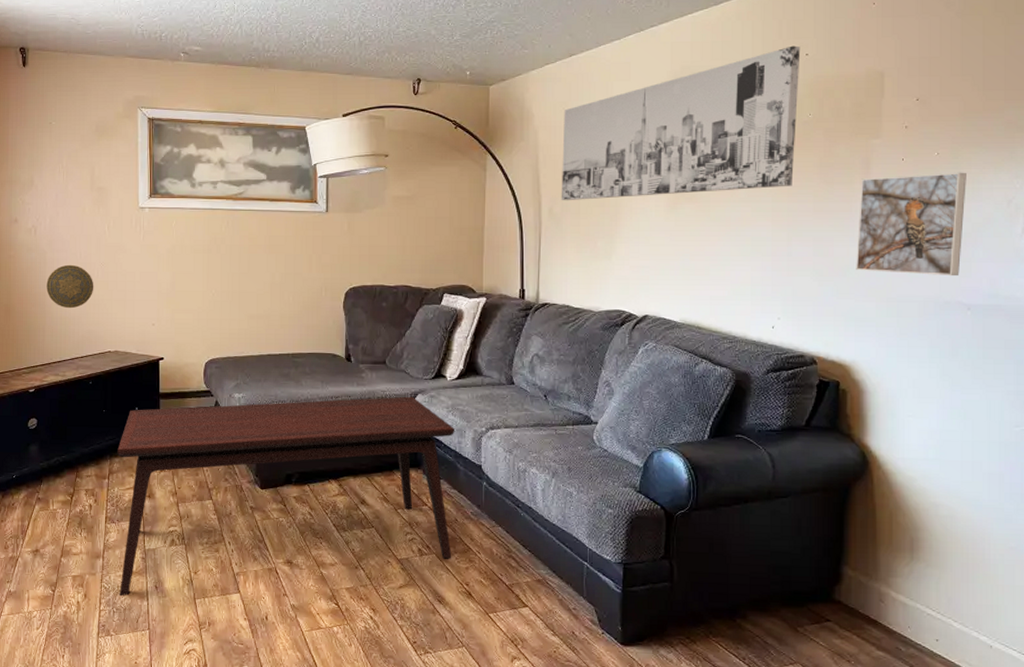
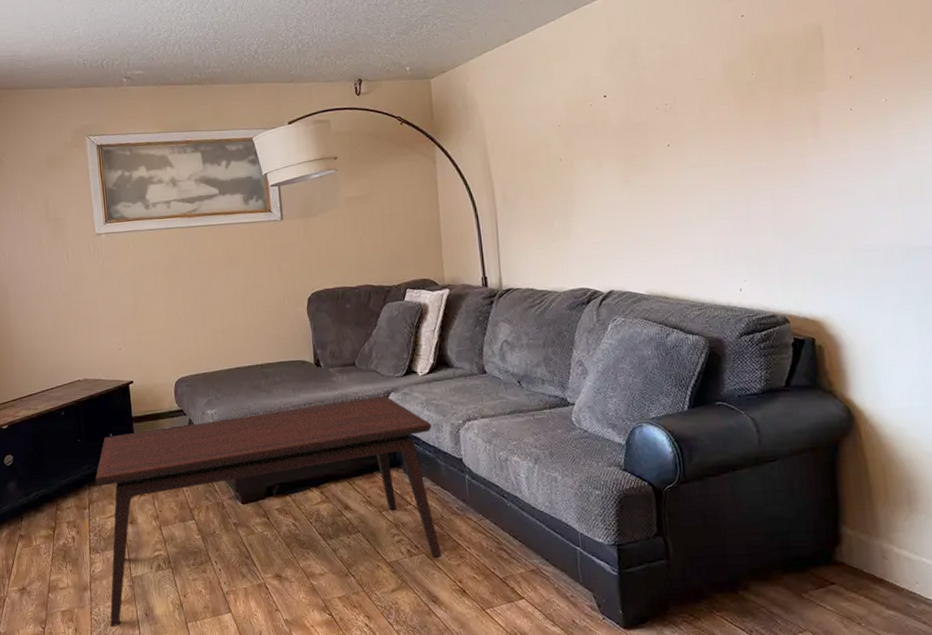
decorative plate: present [46,264,94,309] -> none [10,297,58,342]
wall art: present [561,45,801,201] -> none [507,8,743,185]
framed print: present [856,172,966,277] -> none [812,115,923,225]

